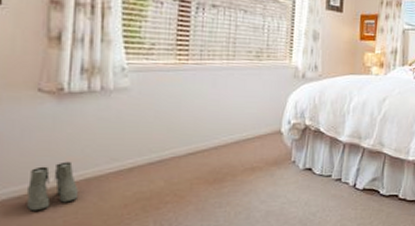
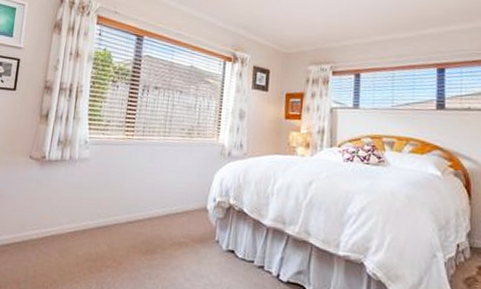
boots: present [26,161,79,211] -> none [12,218,47,259]

